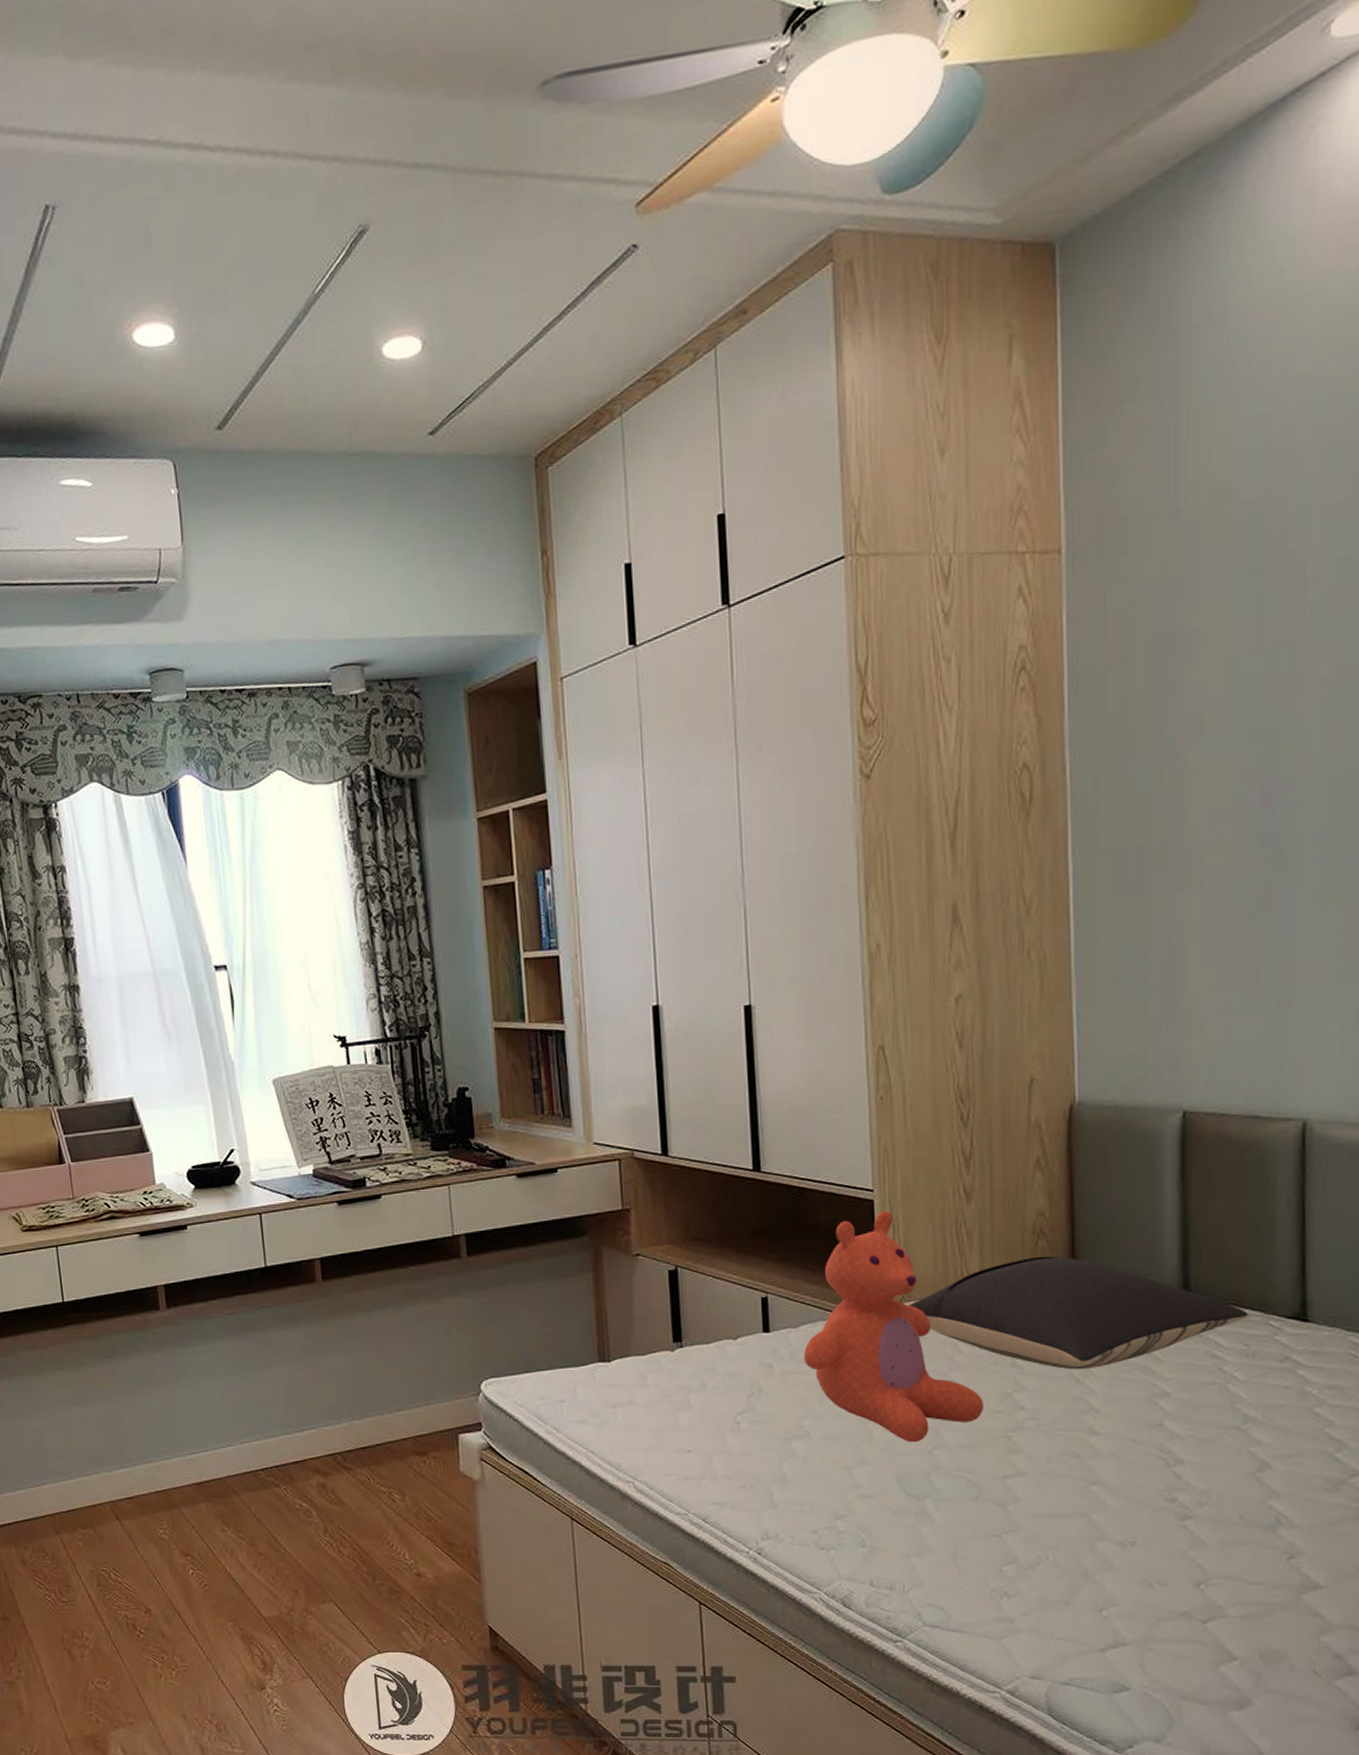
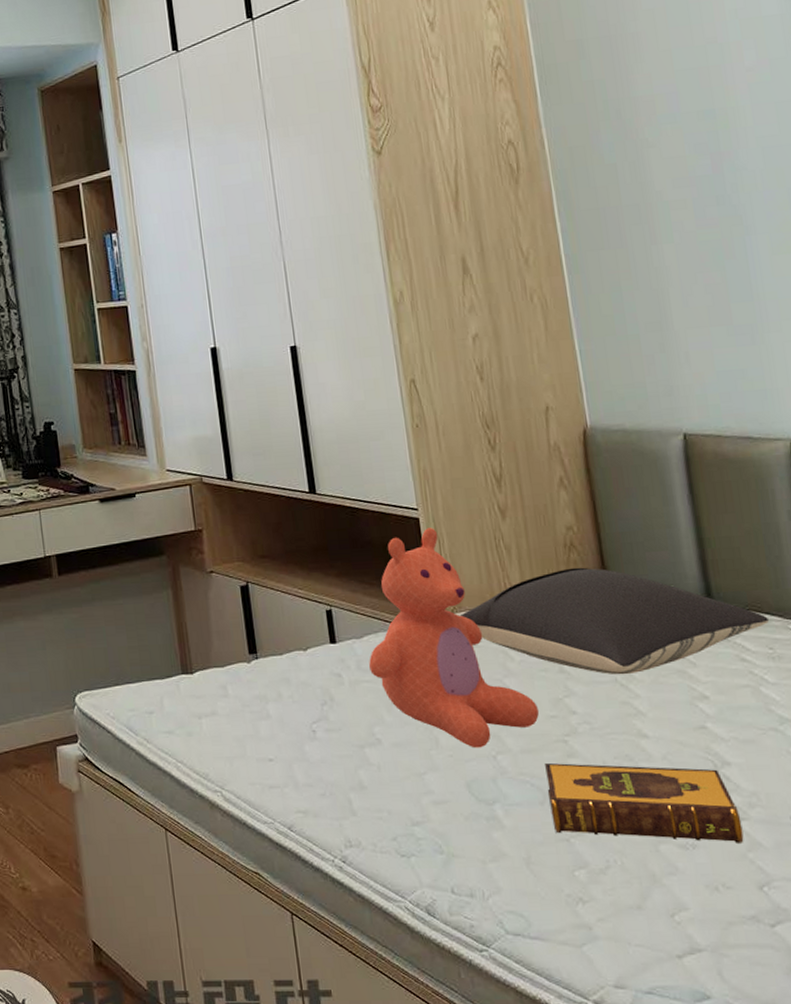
hardback book: none [984,1458,1187,1541] -> present [545,762,744,843]

